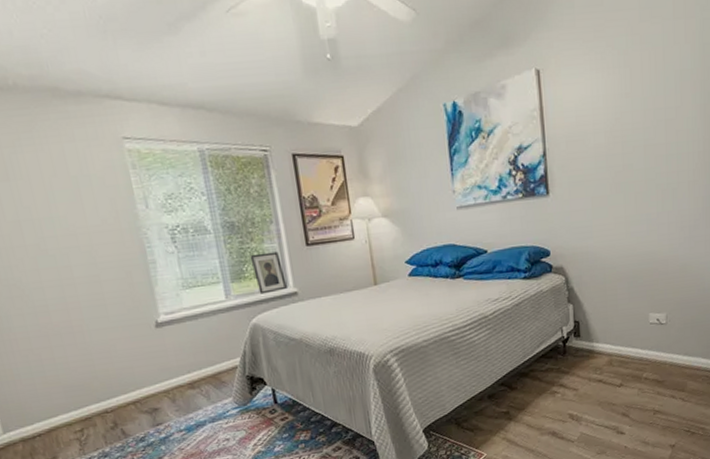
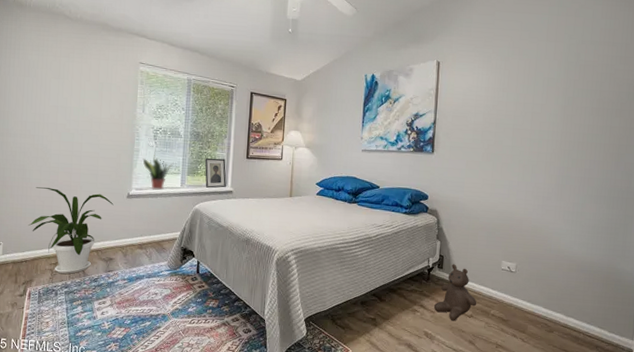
house plant: none [22,329,140,442] -> present [28,187,114,275]
potted plant: none [163,264,209,310] -> present [142,155,174,190]
teddy bear: none [575,328,626,395] -> present [433,264,477,321]

